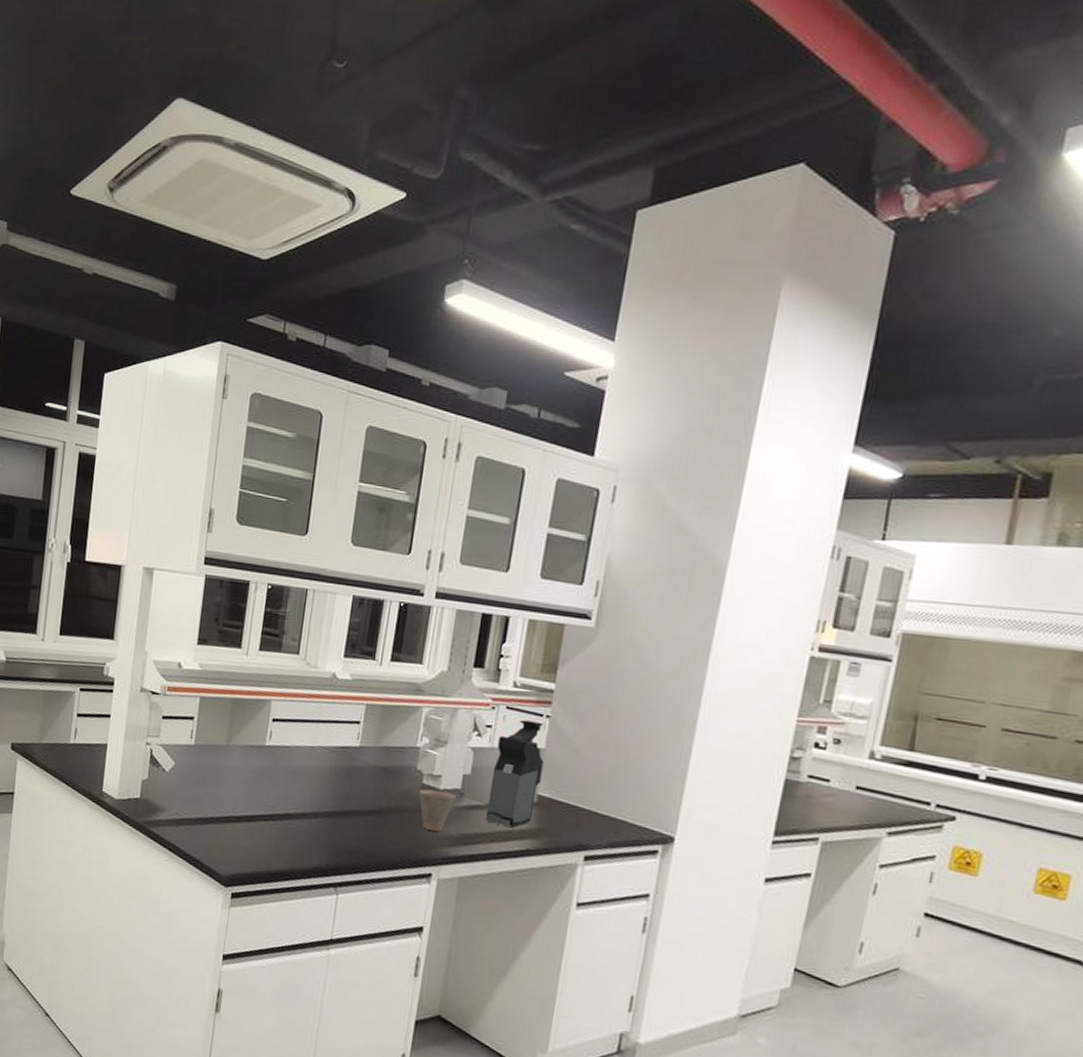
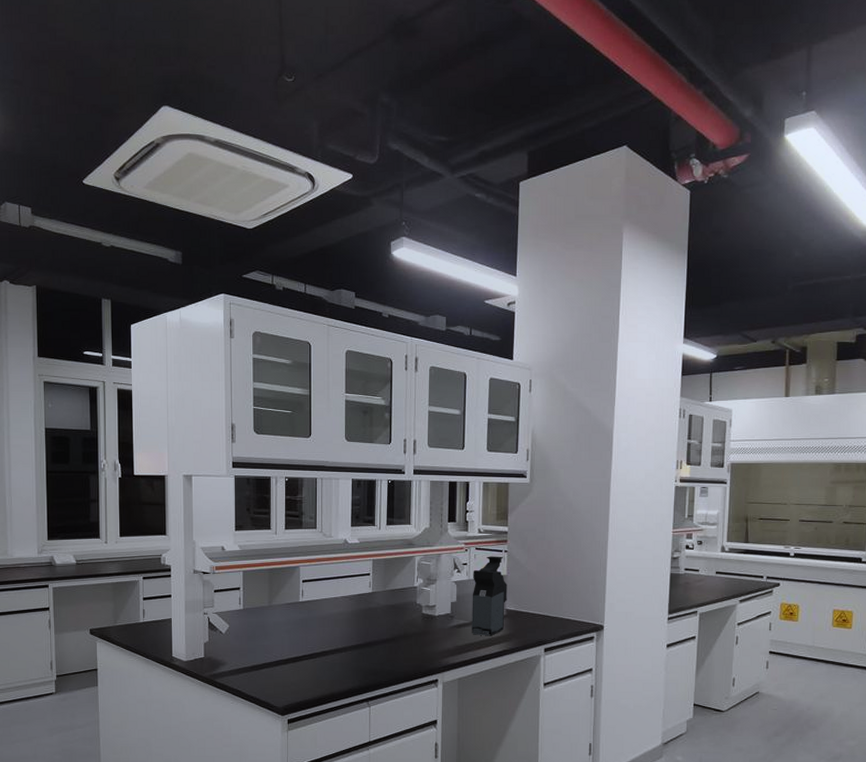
cup: present [418,789,457,831] -> none [420,617,449,647]

